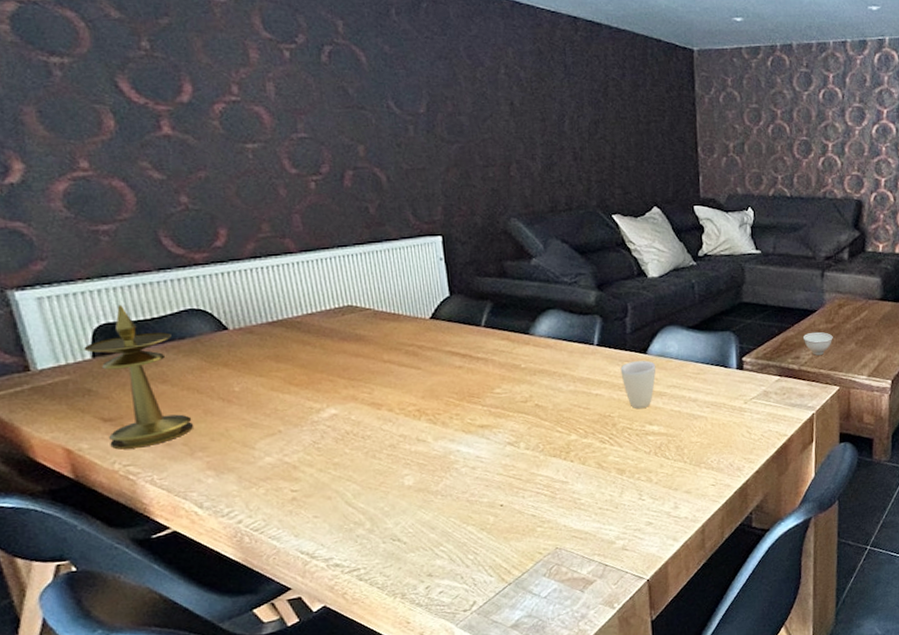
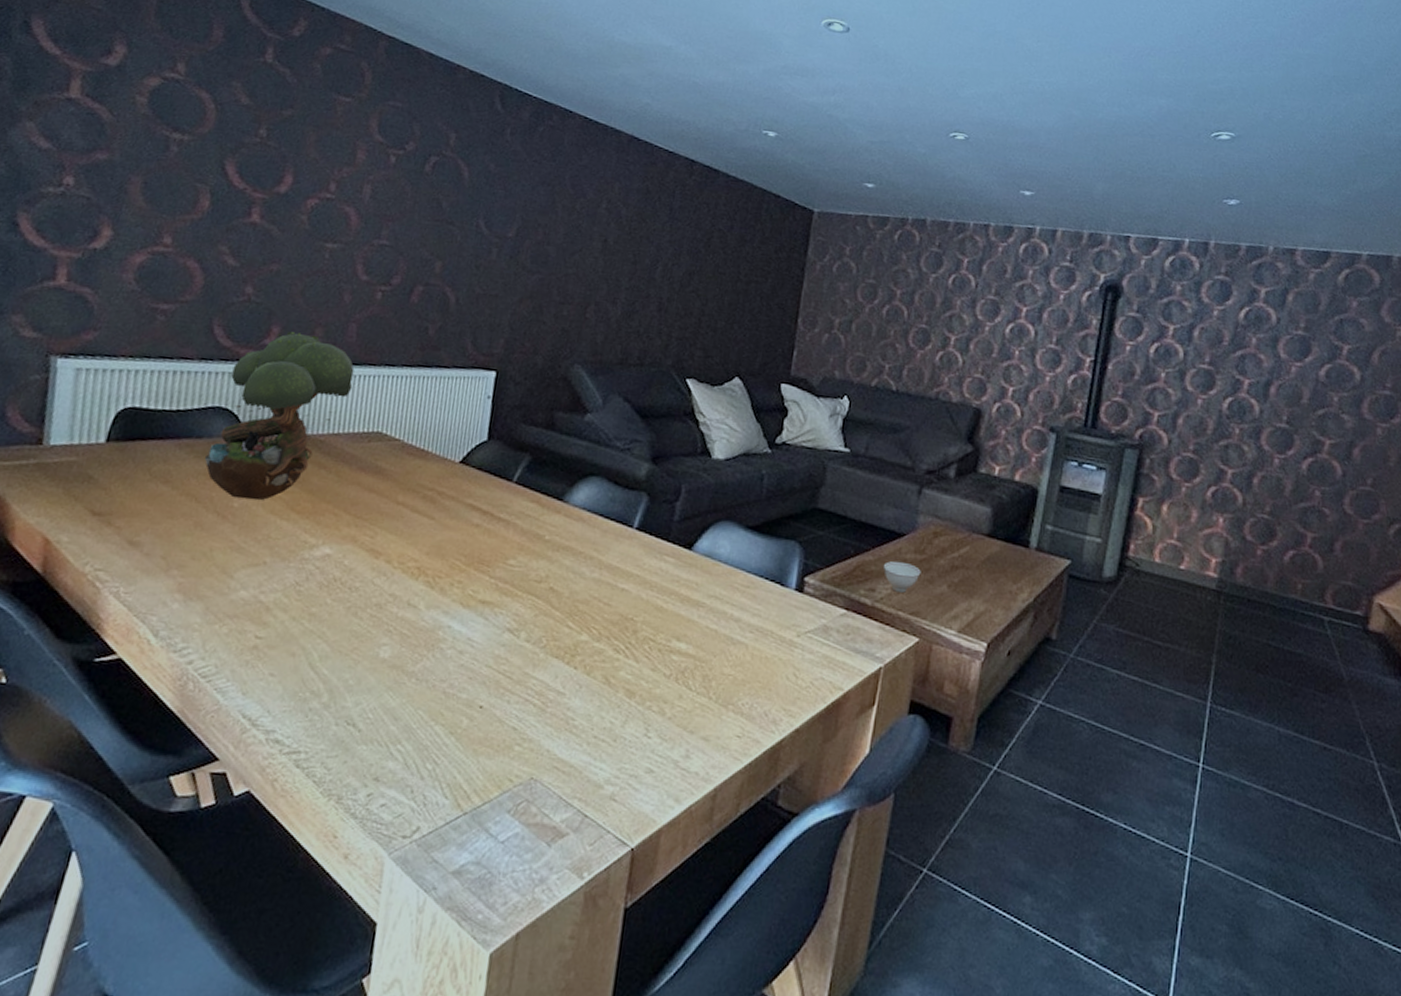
candlestick: present [84,304,193,450] -> none [89,389,191,552]
decorative tree: none [175,231,313,384] -> present [202,332,355,500]
cup: present [620,360,656,409] -> none [656,556,700,619]

